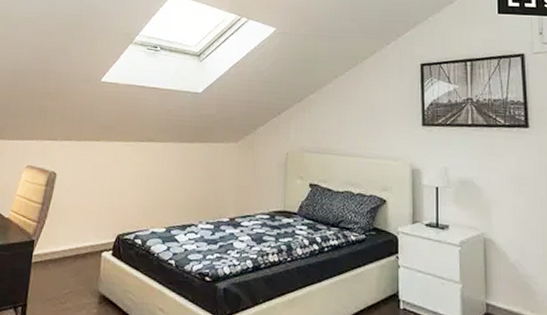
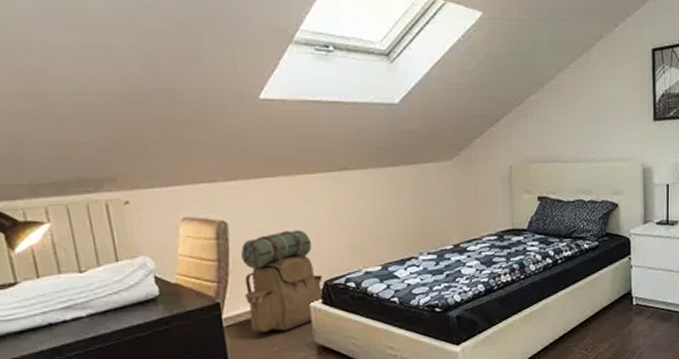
backpack: none [52,186,117,275] -> present [240,230,325,333]

